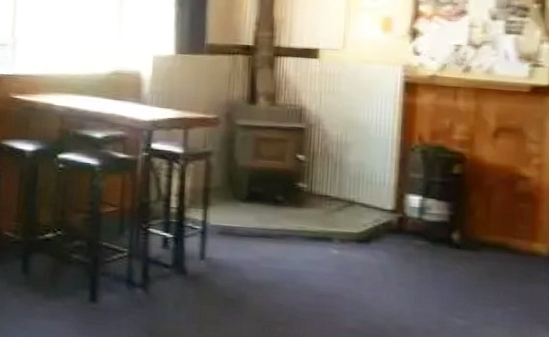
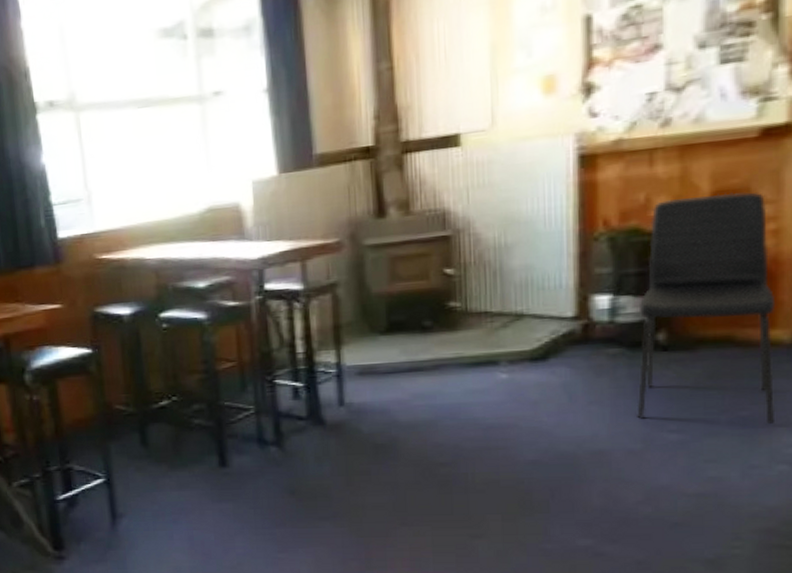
chair: none [434,128,538,320] -> present [637,192,776,424]

